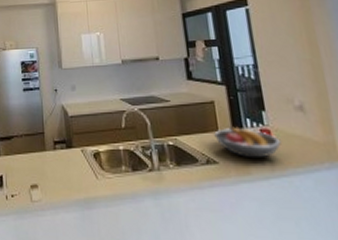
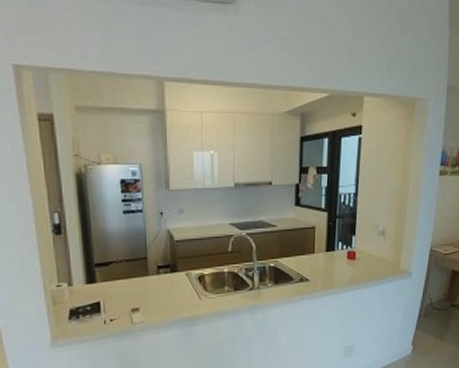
fruit bowl: present [214,126,281,159] -> none [310,249,362,276]

